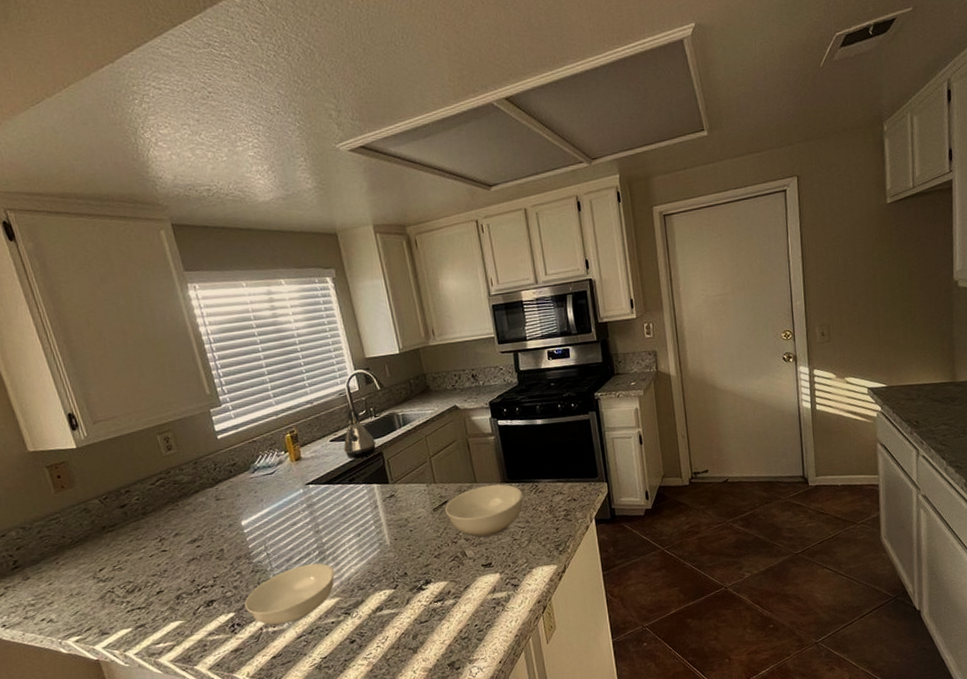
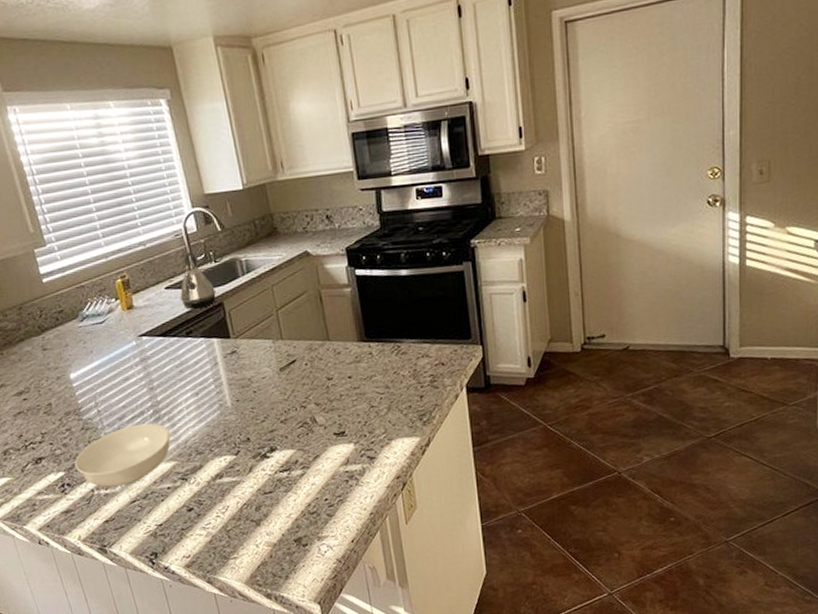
bowl: present [444,484,523,538] -> none [292,343,383,403]

